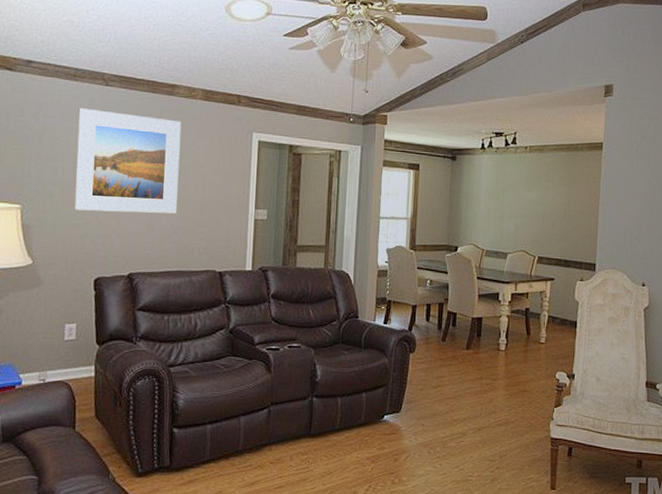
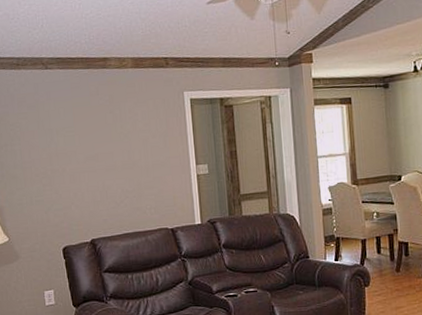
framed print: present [74,107,182,214] -> none [27,91,125,188]

